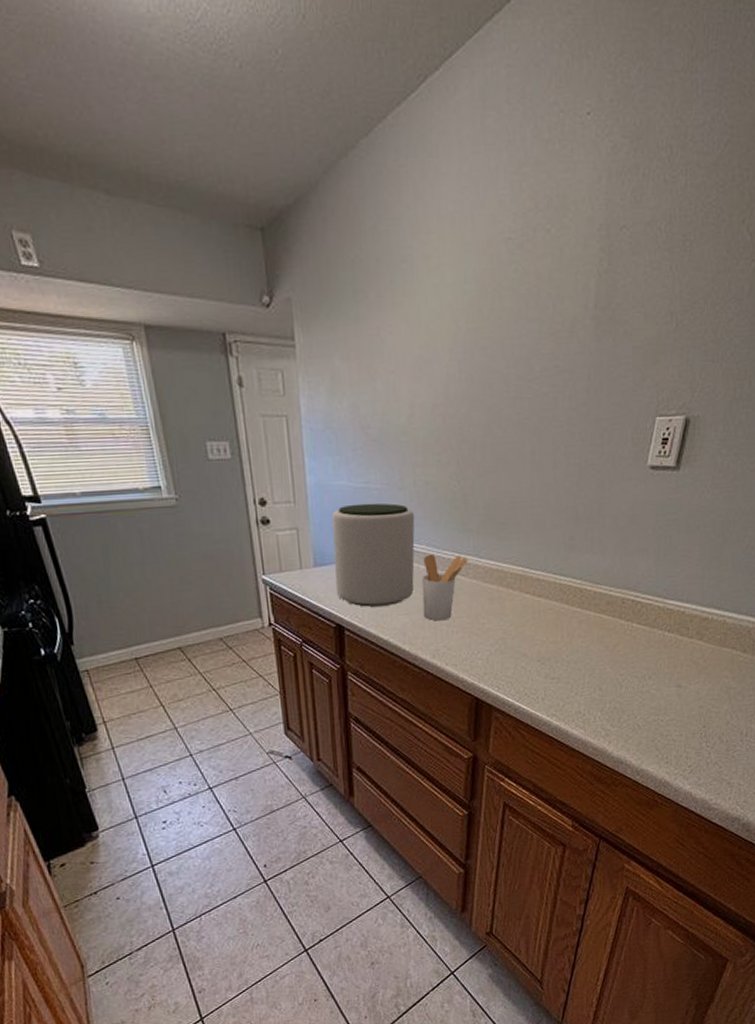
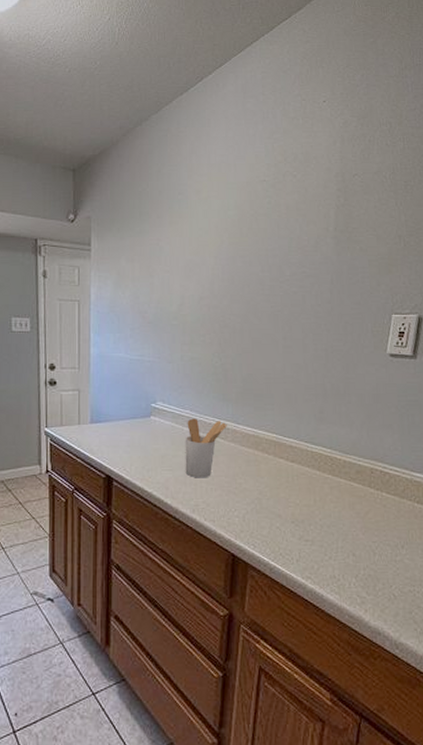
plant pot: present [332,503,415,607] -> none [108,372,181,461]

